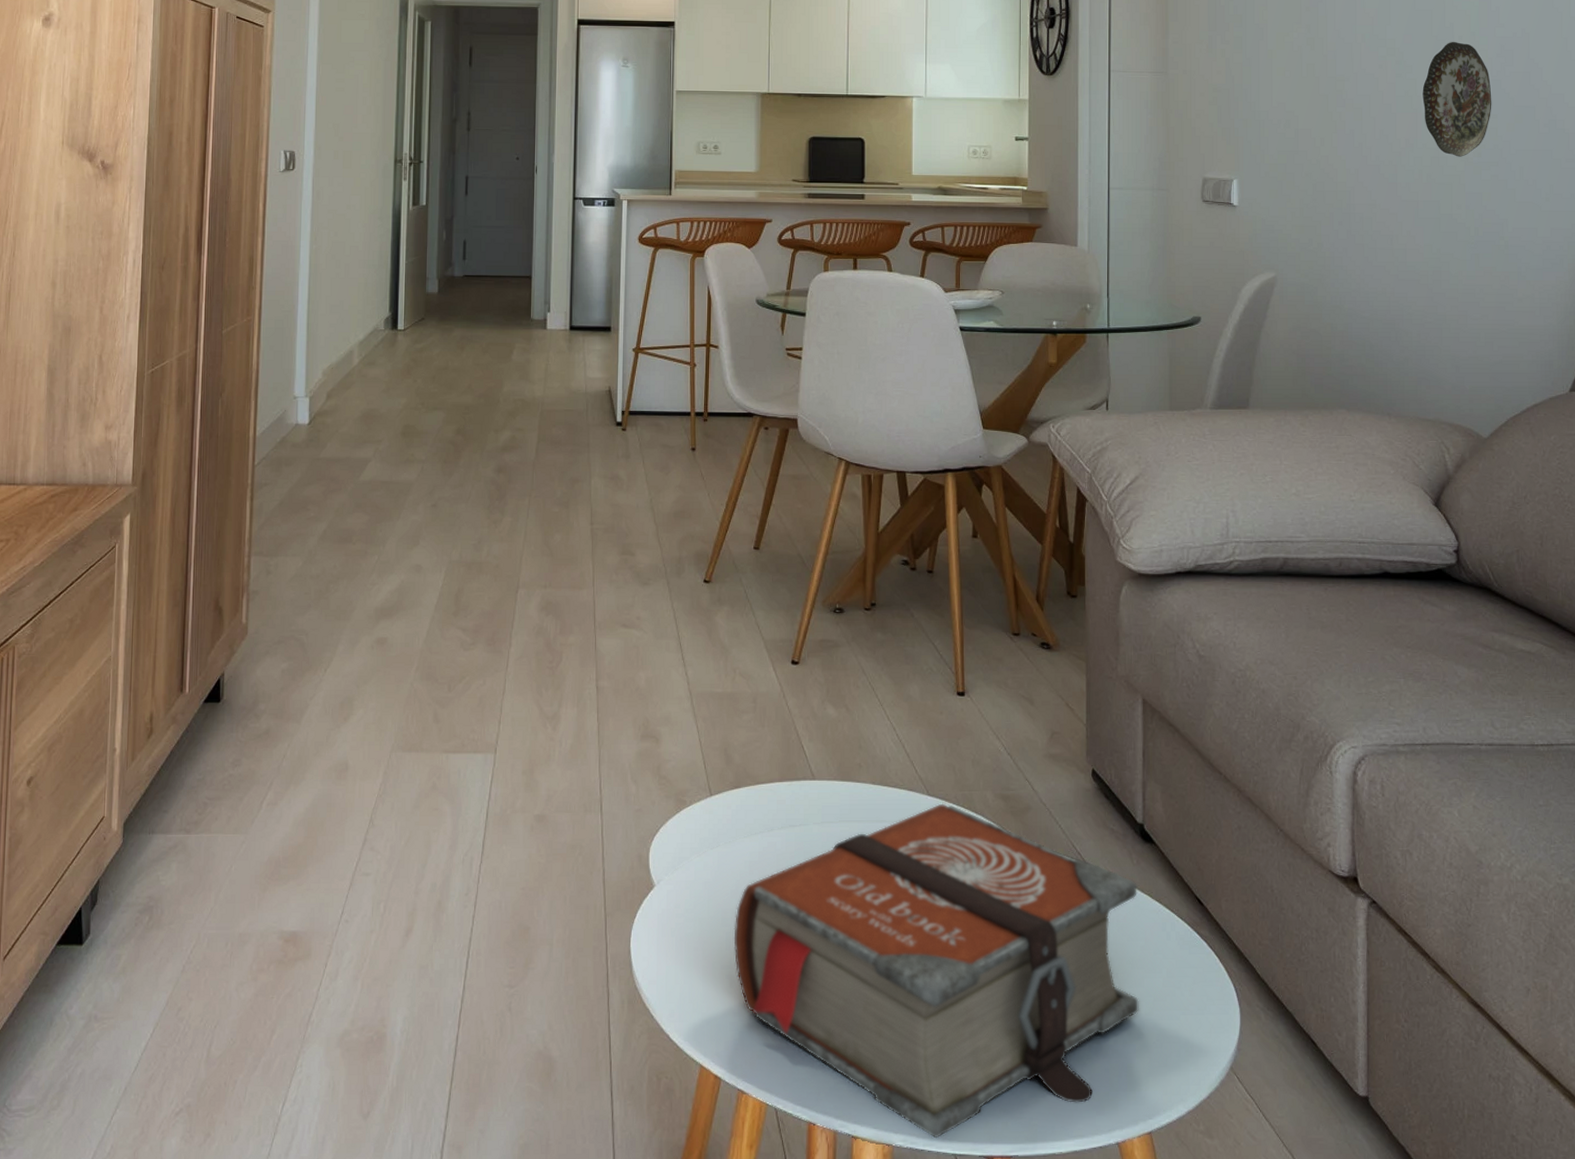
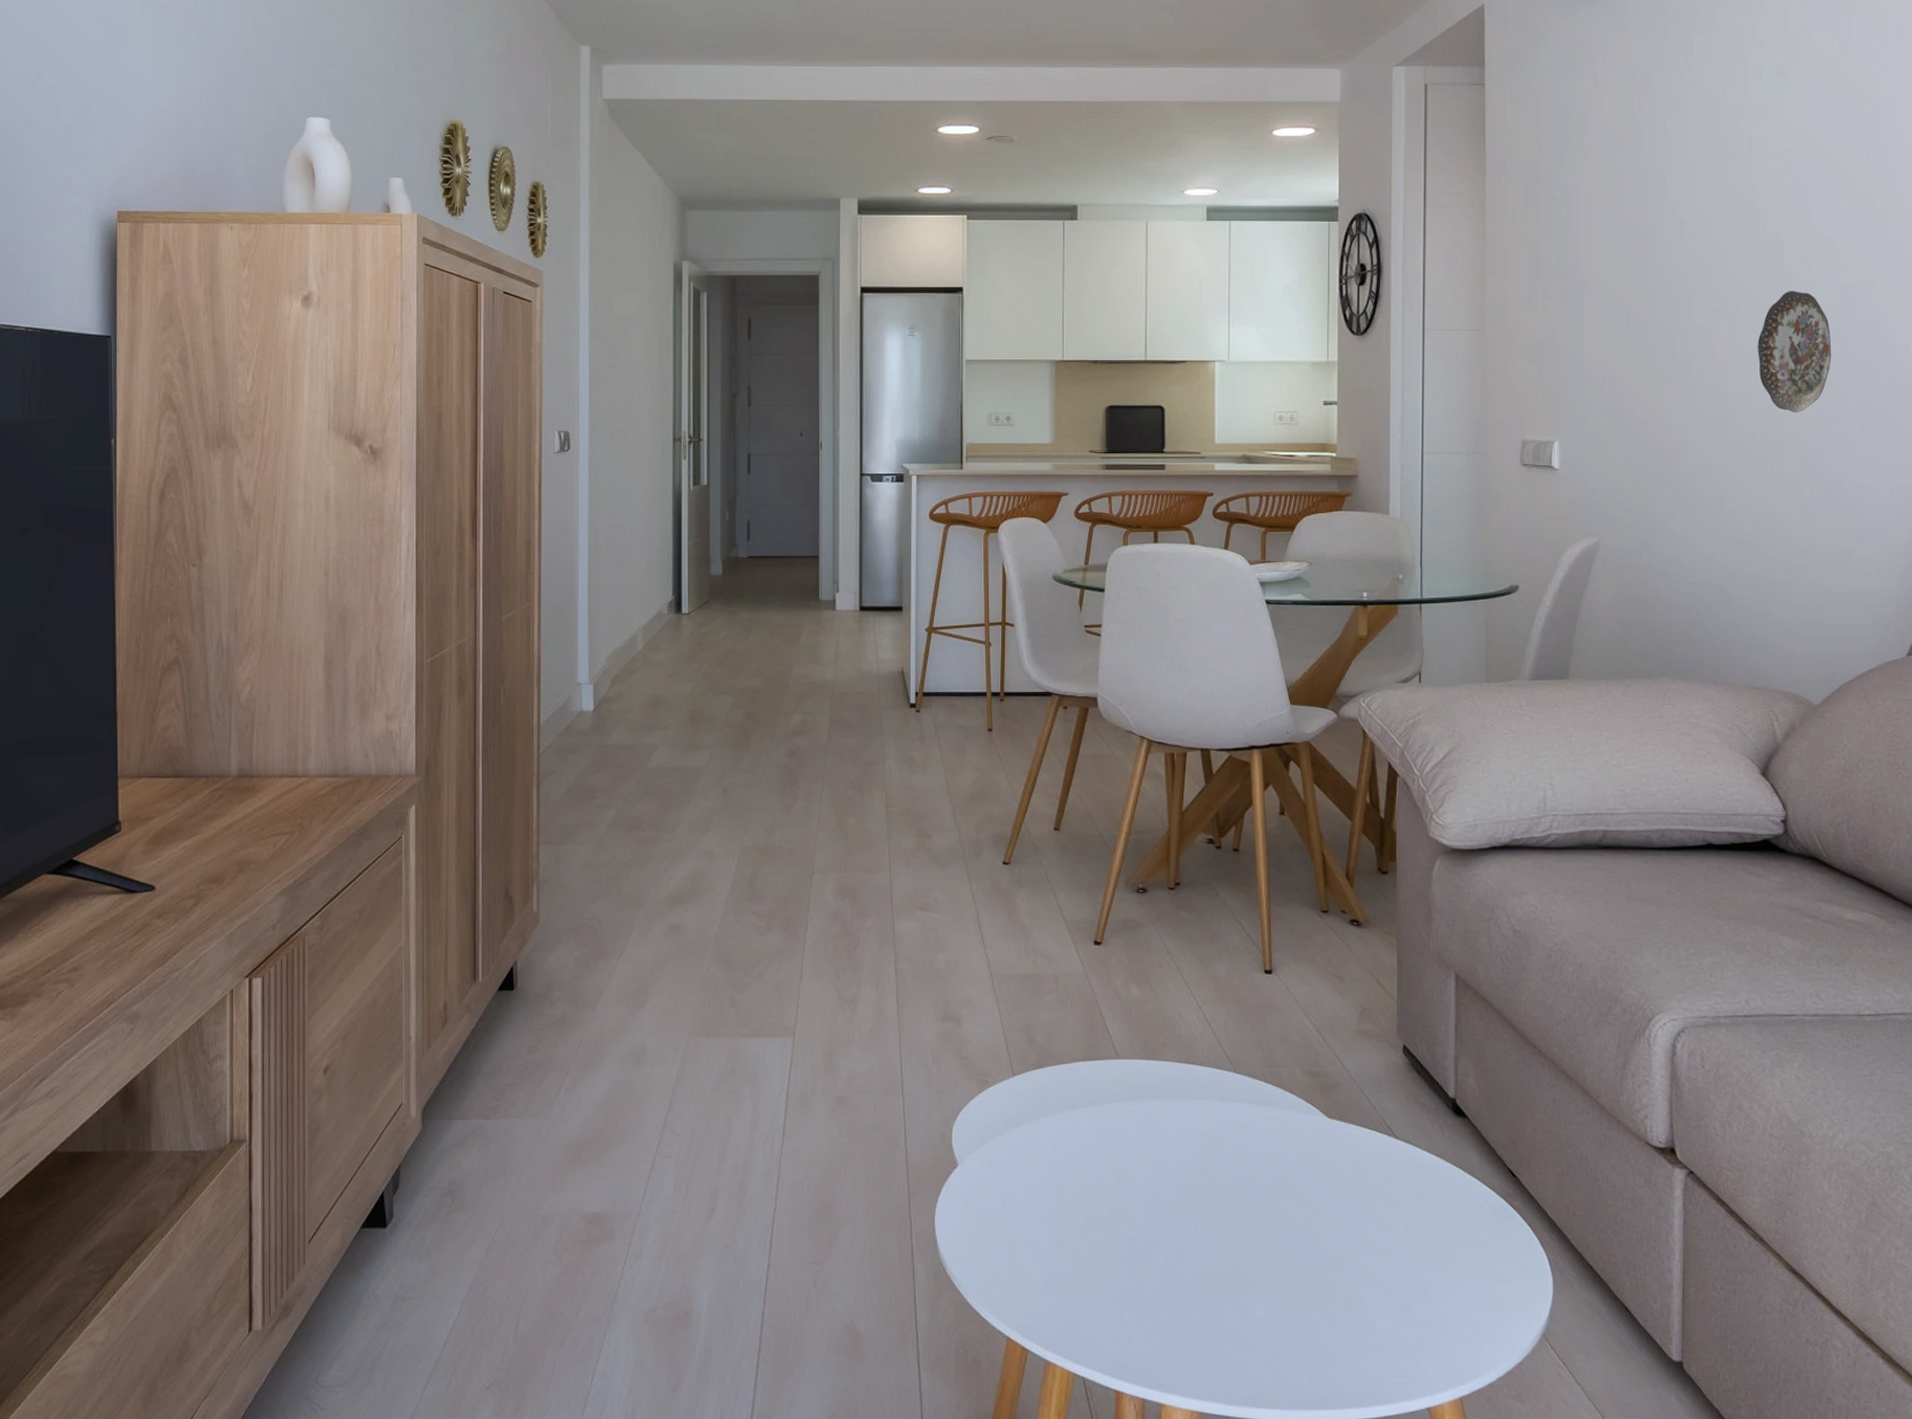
bible: present [733,803,1139,1139] -> none [1039,1080,1450,1406]

